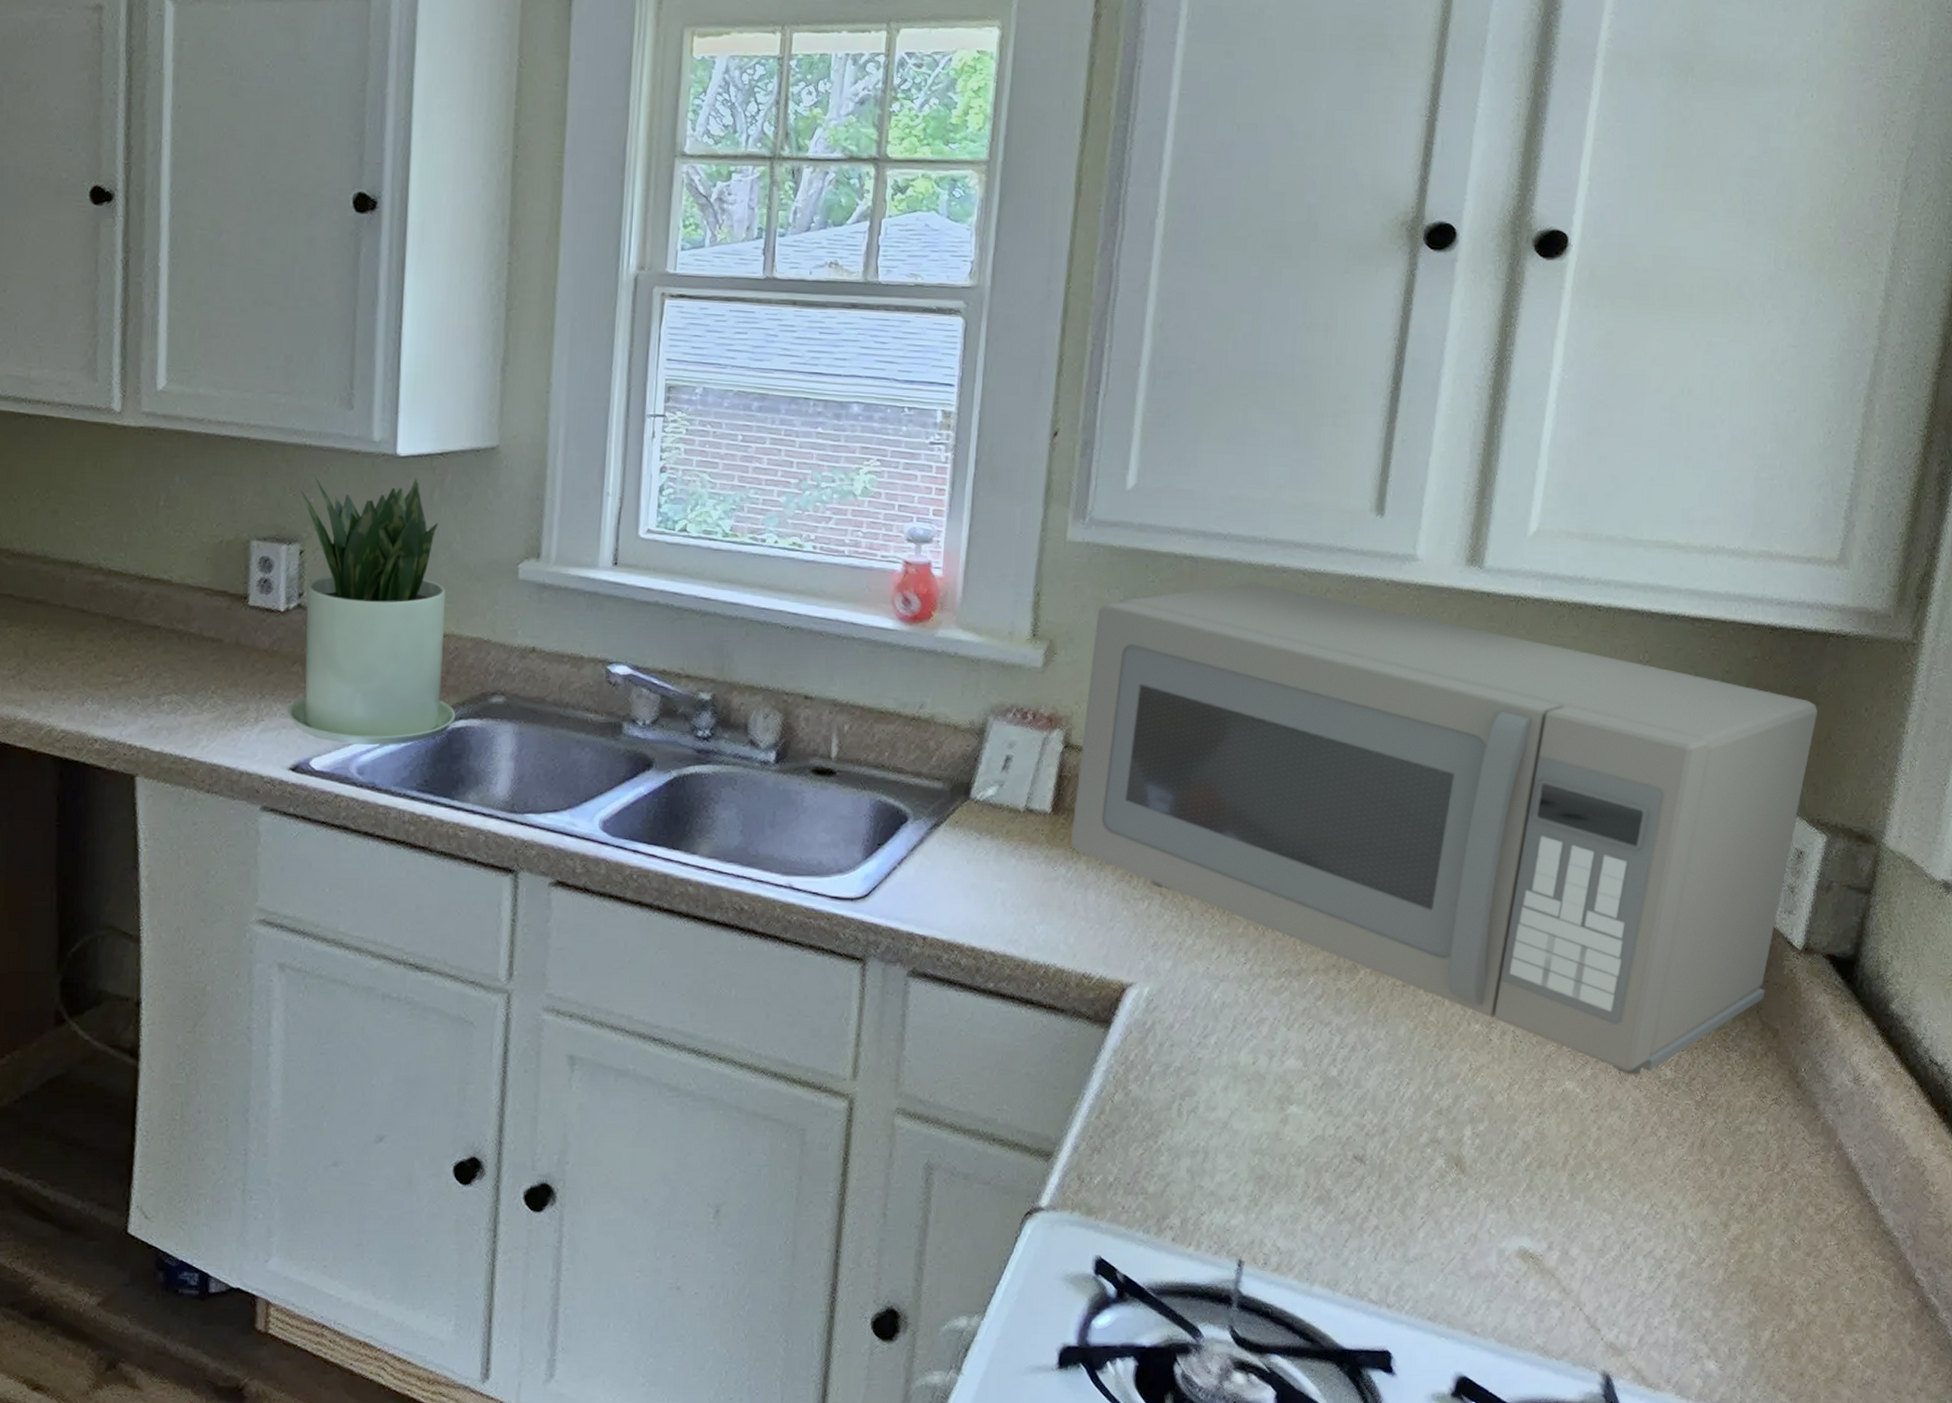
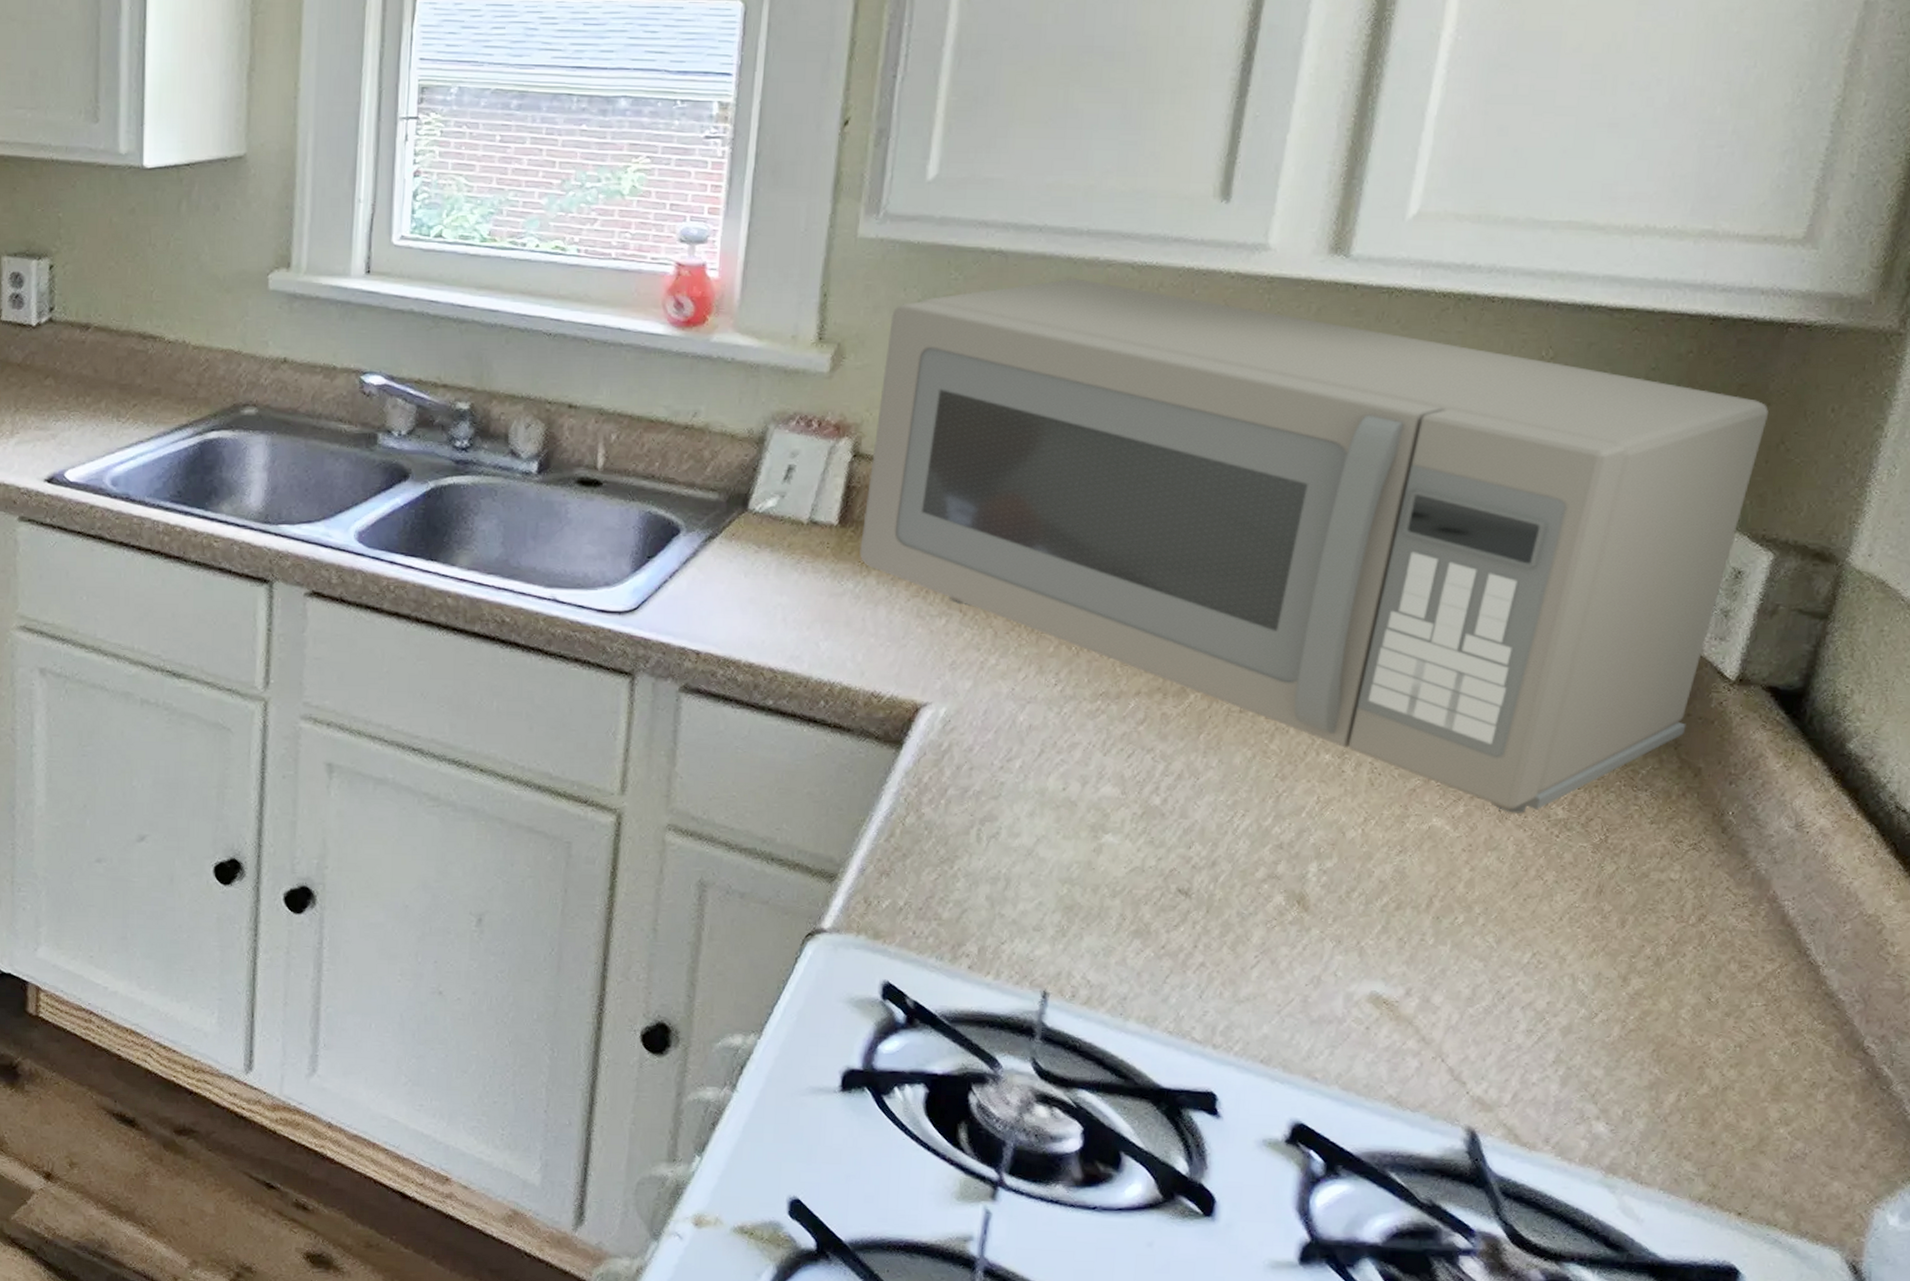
planter: present [288,476,456,746] -> none [42,190,208,458]

